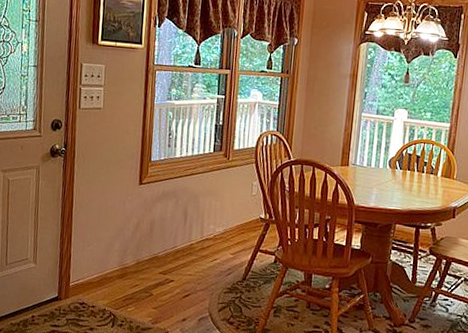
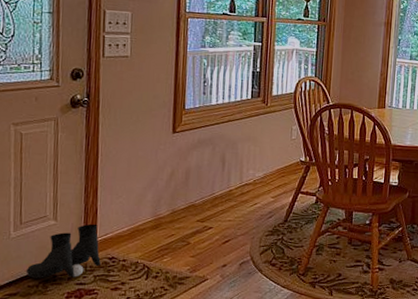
boots: none [9,269,73,319] -> present [26,223,101,278]

